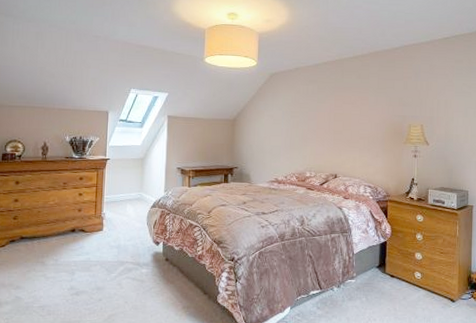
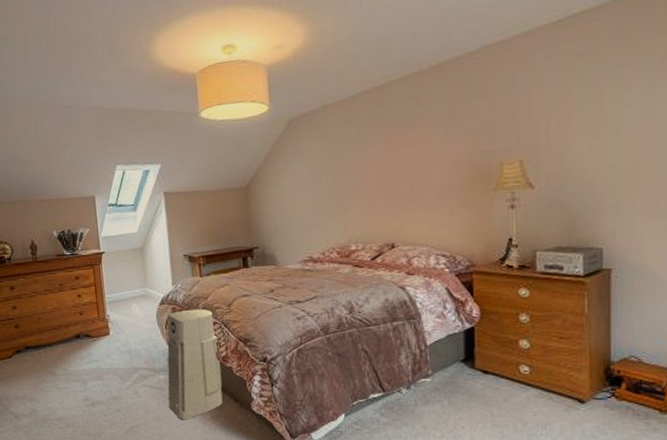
air purifier: none [147,213,197,310] -> present [167,308,223,421]

